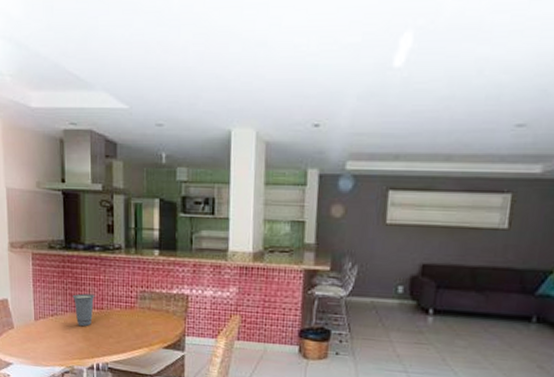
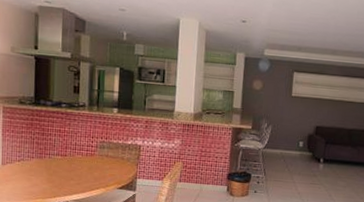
cup: present [72,293,95,327] -> none [39,142,60,171]

